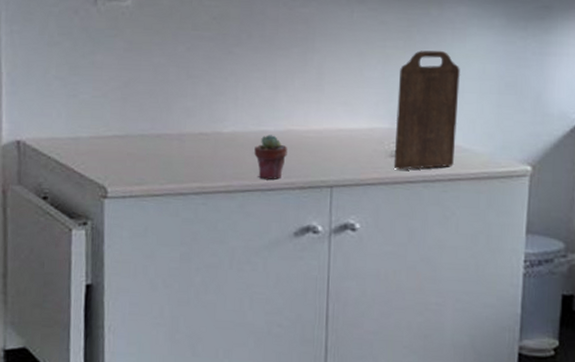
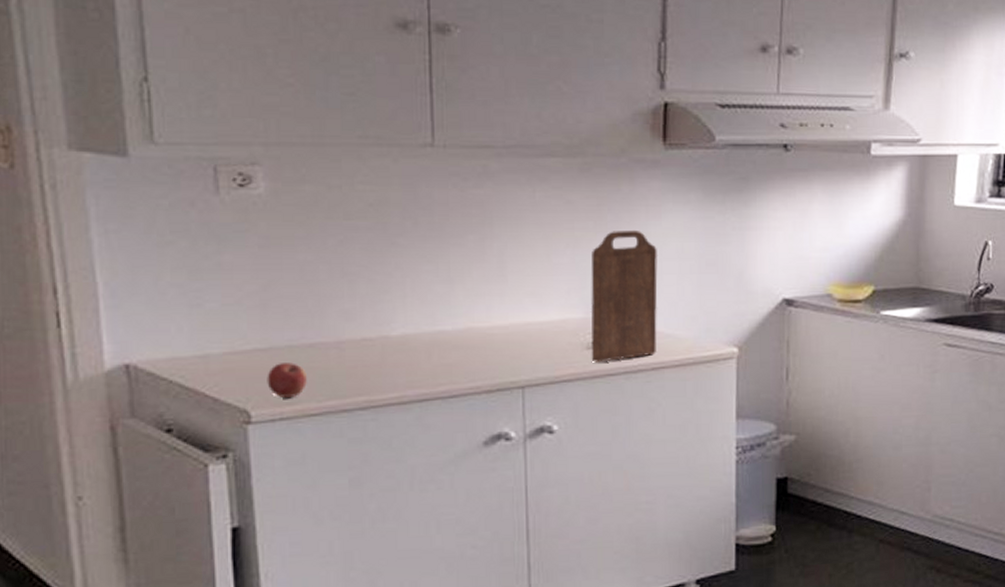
apple: none [122,149,153,179] -> present [267,363,307,397]
potted succulent: present [254,135,288,180] -> none [430,335,470,385]

